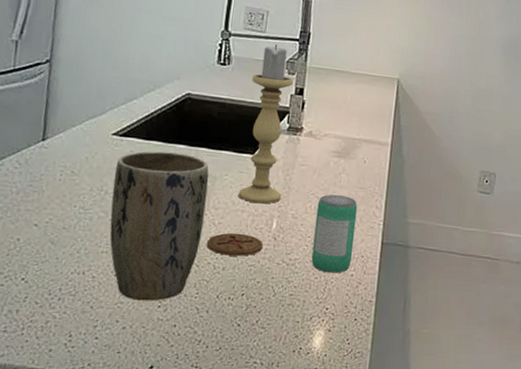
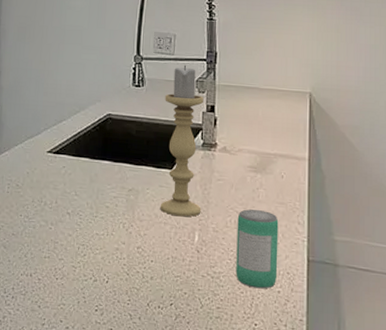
plant pot: present [109,151,209,301] -> none [50,167,132,305]
coaster: present [206,232,264,256] -> none [134,244,188,267]

